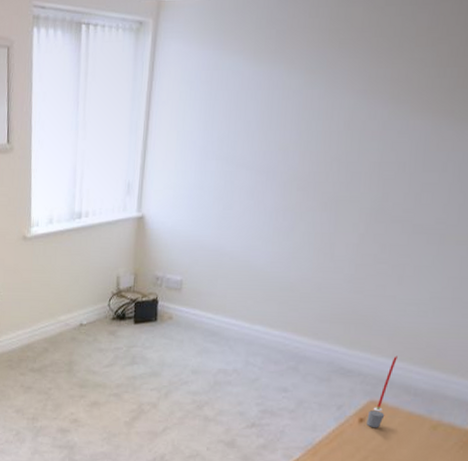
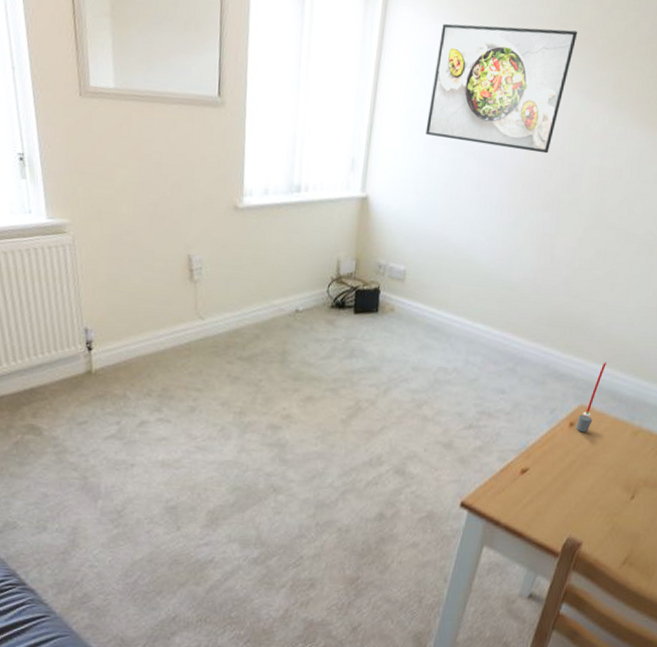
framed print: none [197,34,350,156] -> present [425,23,578,154]

